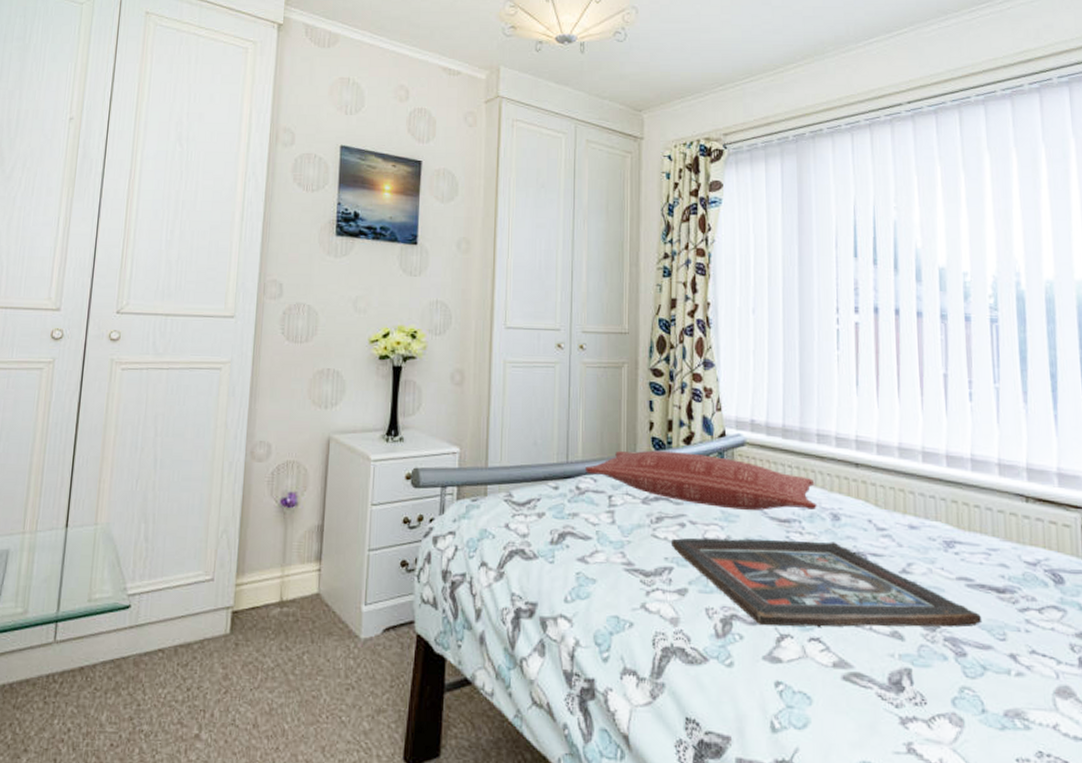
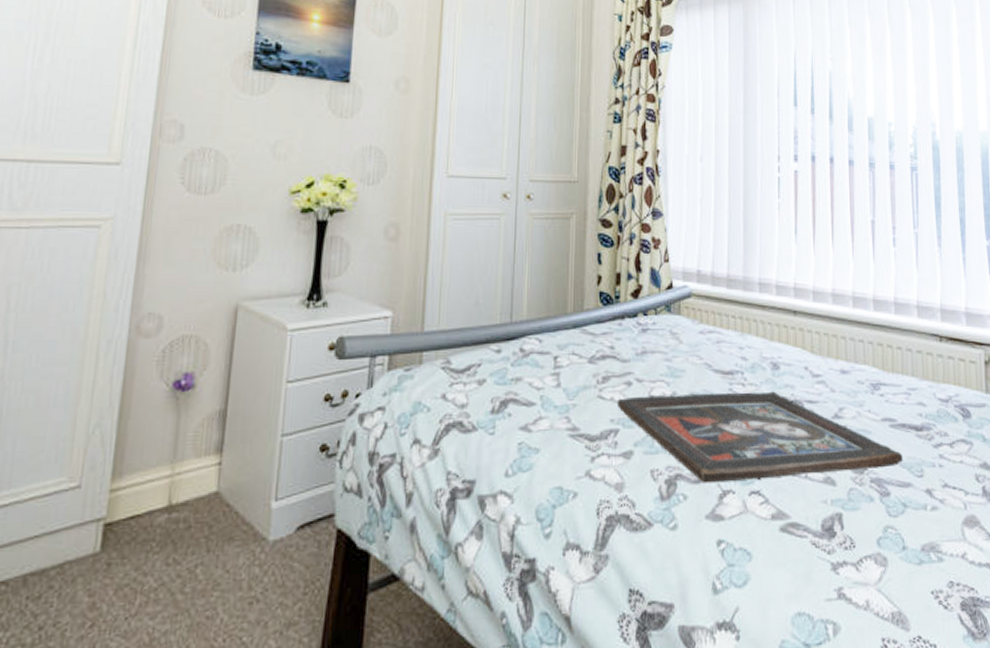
pillow: present [585,450,817,511] -> none [530,305,758,365]

